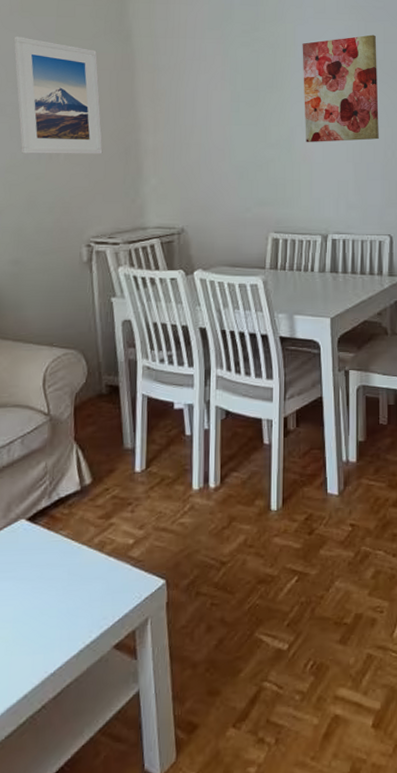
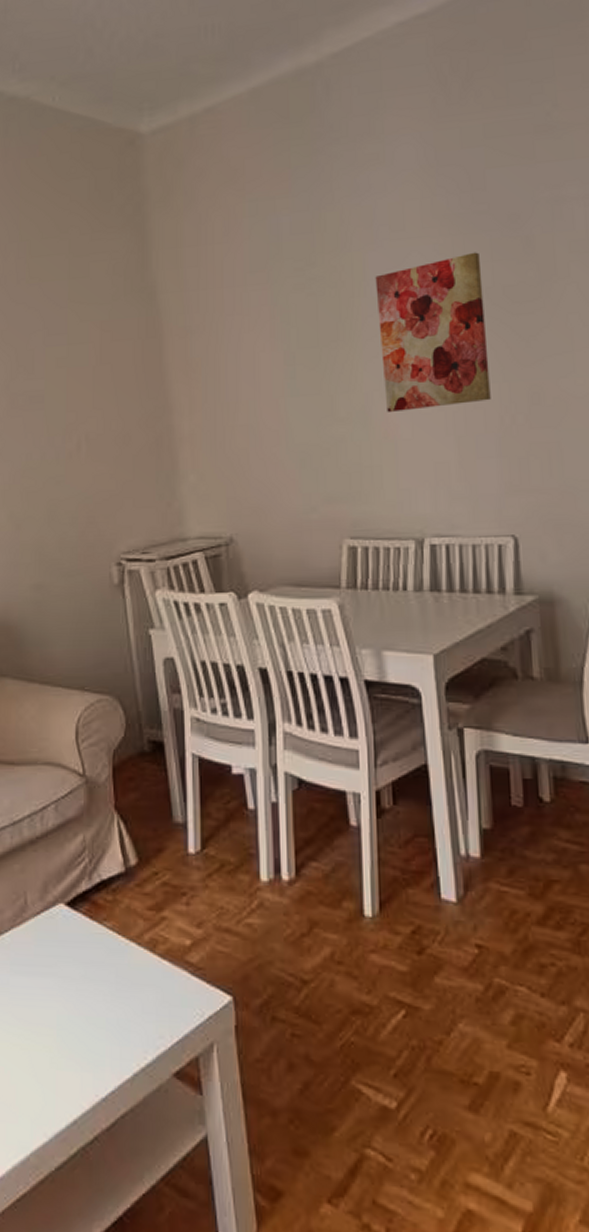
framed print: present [13,36,103,154] -> none [22,309,130,453]

